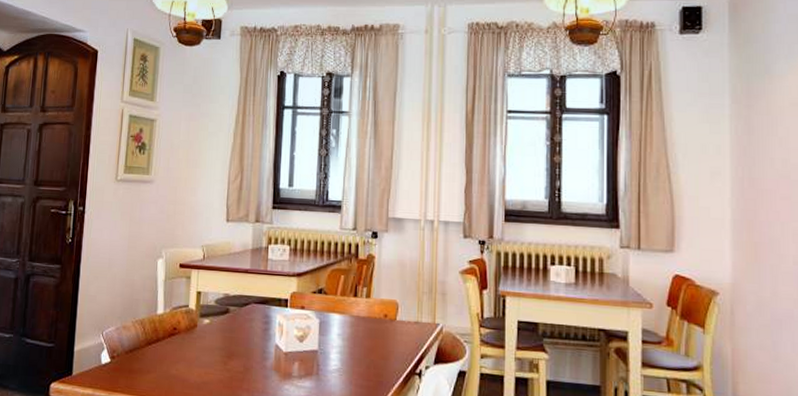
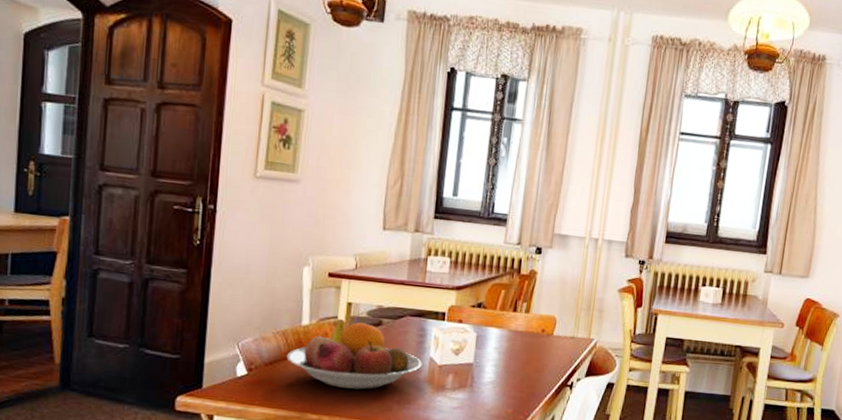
fruit bowl: none [144,308,269,377] -> present [286,319,422,390]

